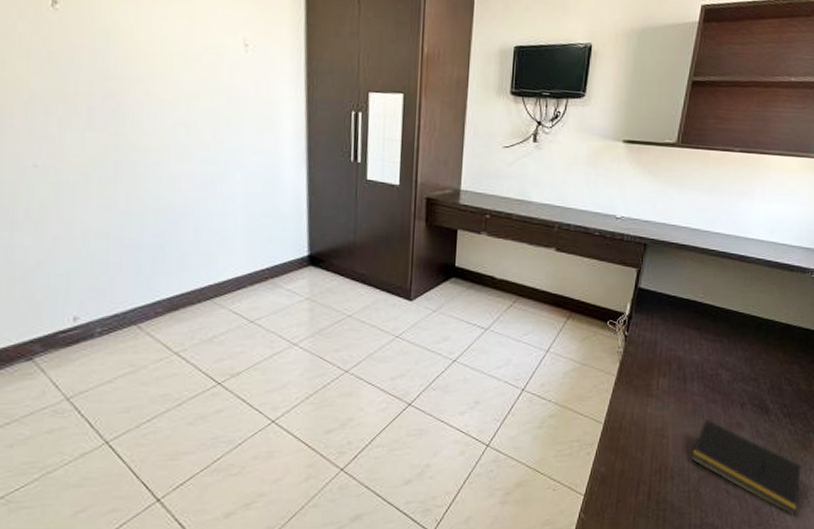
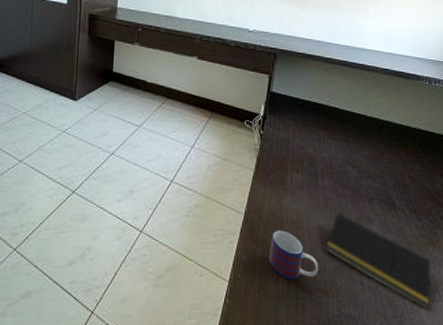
mug: none [629,439,683,491] -> present [269,230,319,279]

